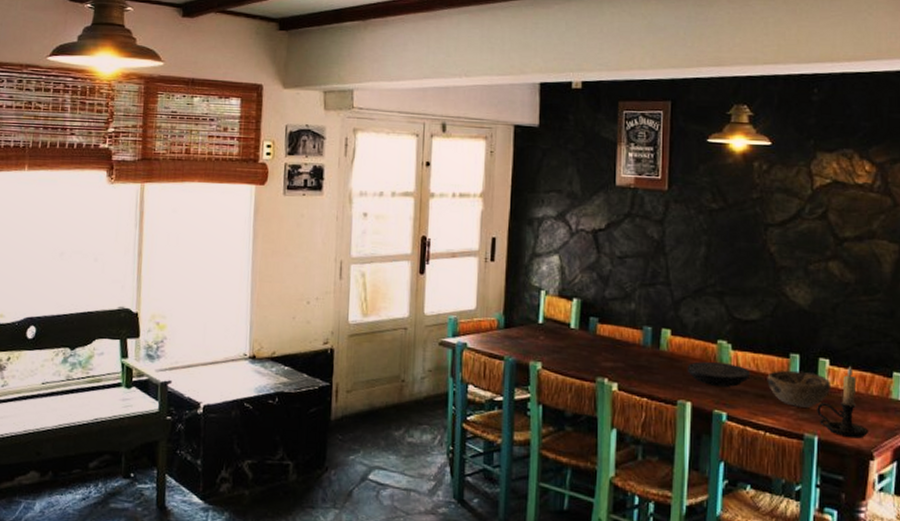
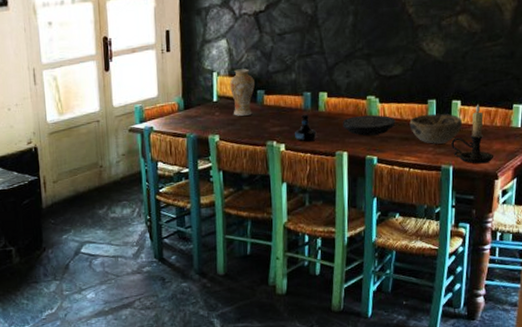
vase: none [559,290,588,344] -> present [230,69,255,116]
tequila bottle: none [630,351,656,383] -> present [295,114,317,141]

